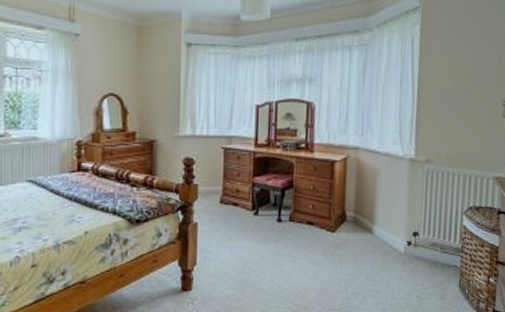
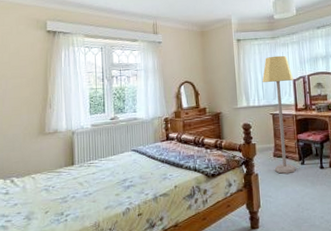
lamp: none [215,71,258,225] -> present [262,55,296,174]

